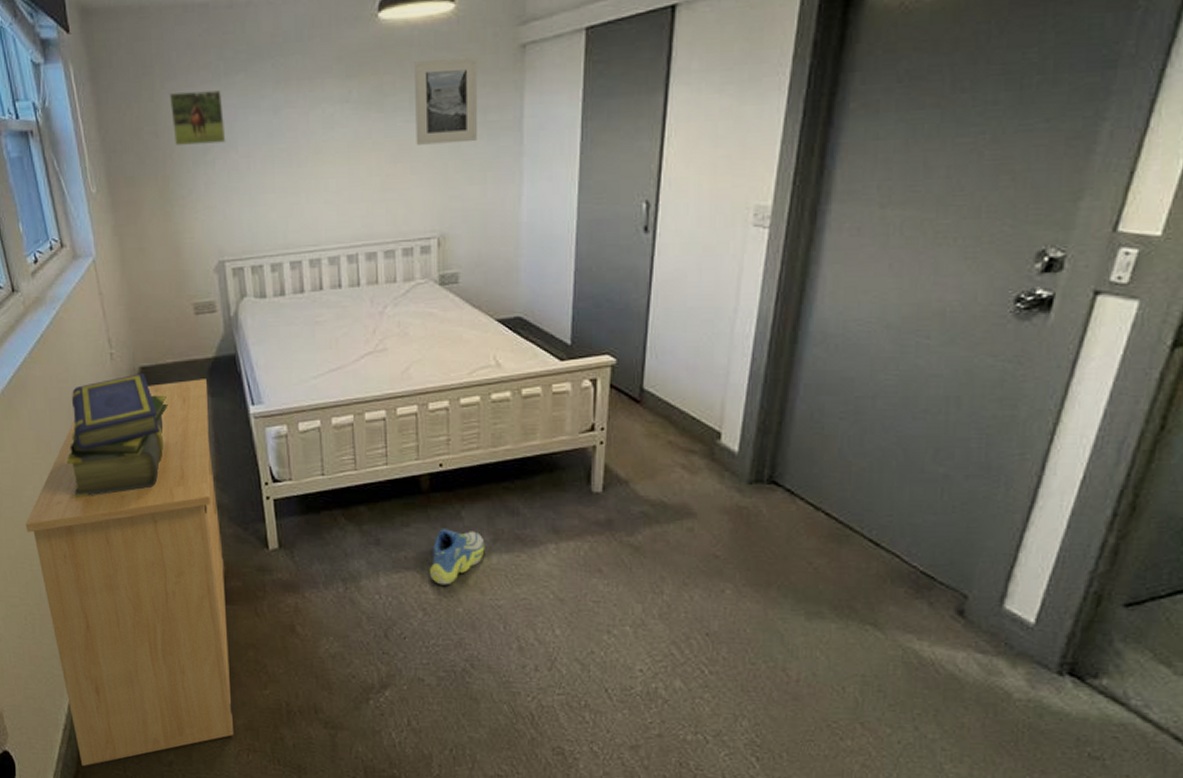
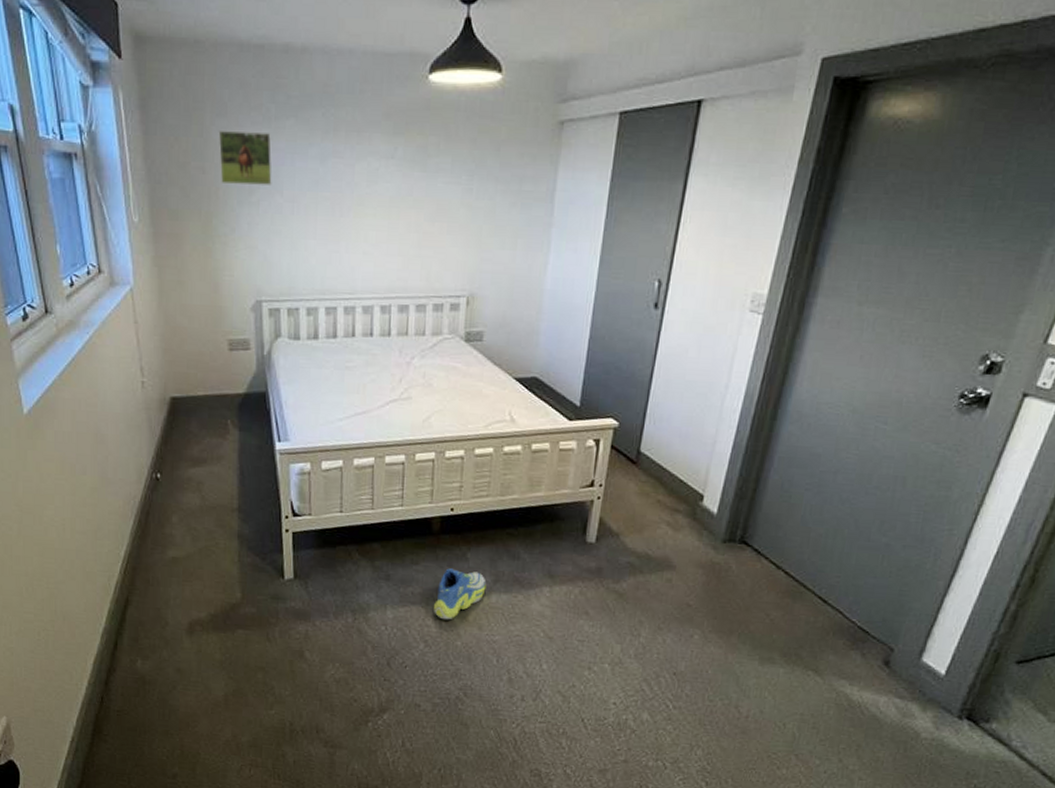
dresser: present [26,379,233,766] -> none [45,413,240,777]
stack of books: present [66,373,168,499] -> none [91,403,196,521]
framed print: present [415,57,478,145] -> none [454,126,519,209]

